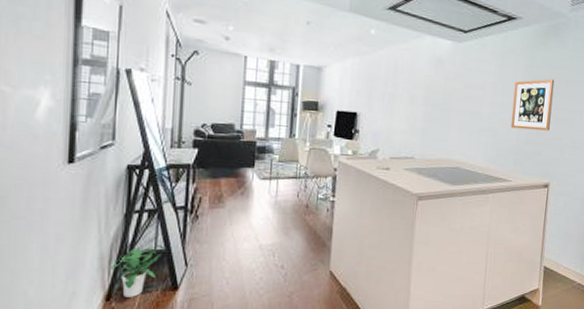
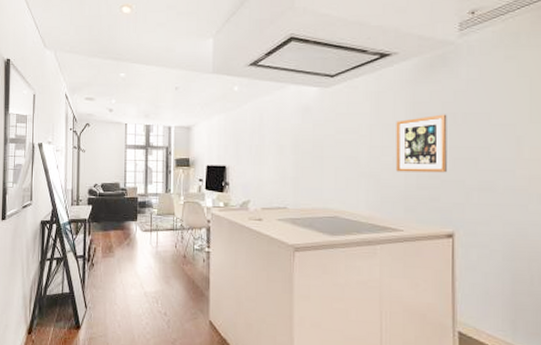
potted plant: present [110,245,167,297] -> none [30,288,71,333]

